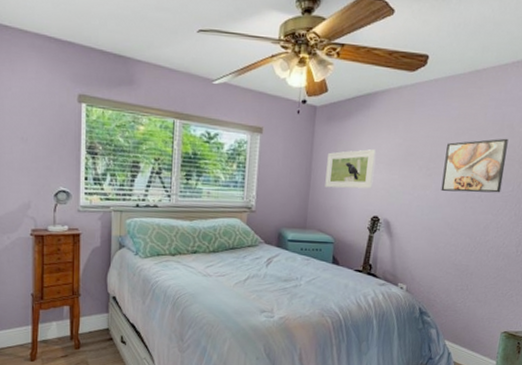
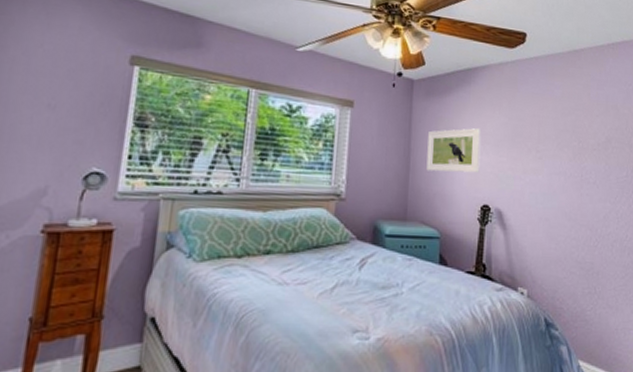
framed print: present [441,138,509,193] -> none [553,119,616,179]

